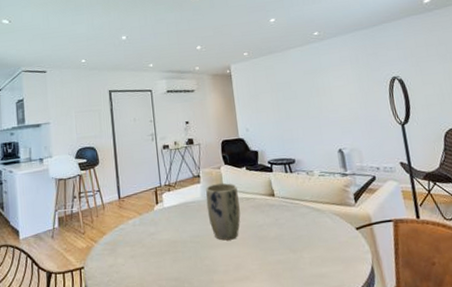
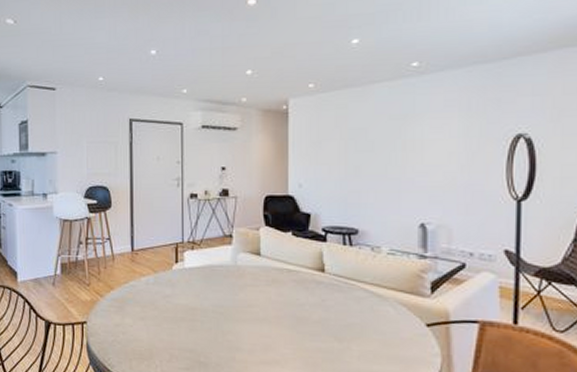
plant pot: present [205,183,241,241] -> none [237,248,278,316]

